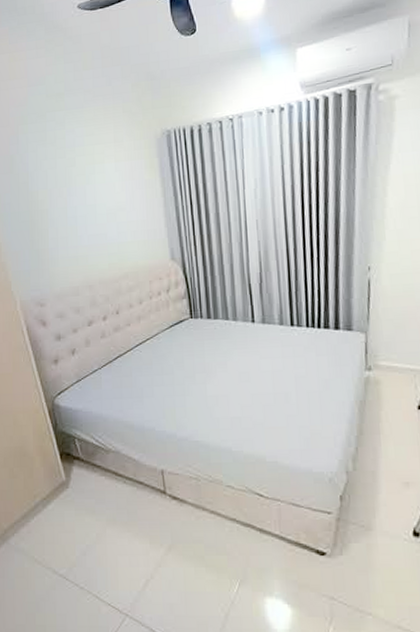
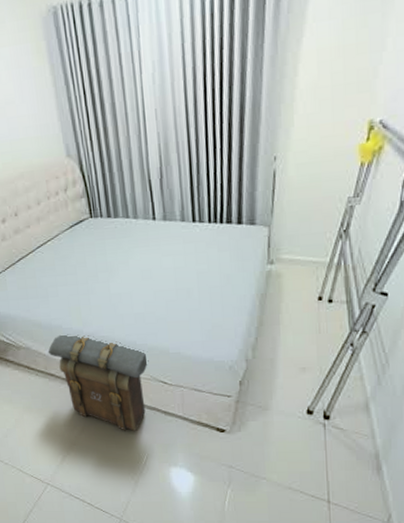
backpack: none [138,437,244,551] -> present [48,334,149,431]

